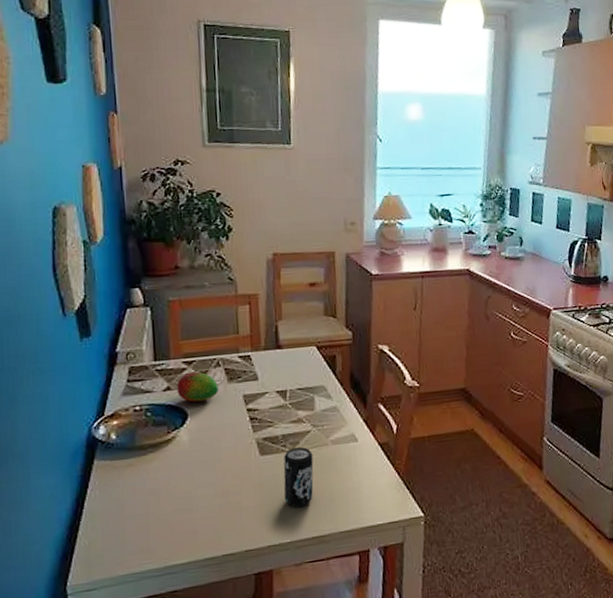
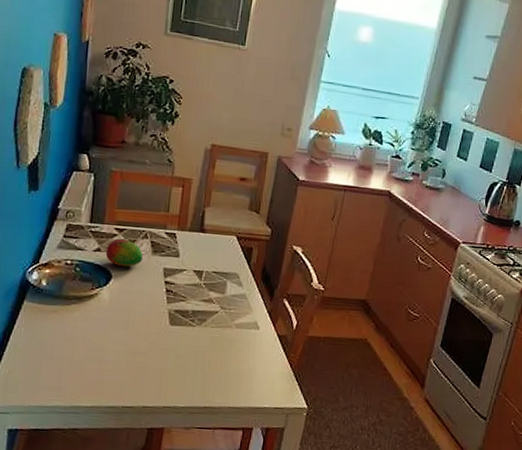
beverage can: present [283,447,314,507] -> none [184,324,217,377]

